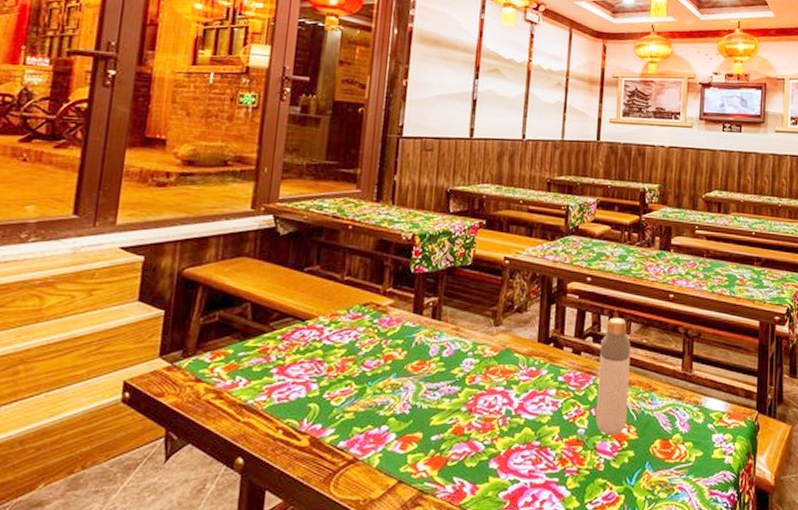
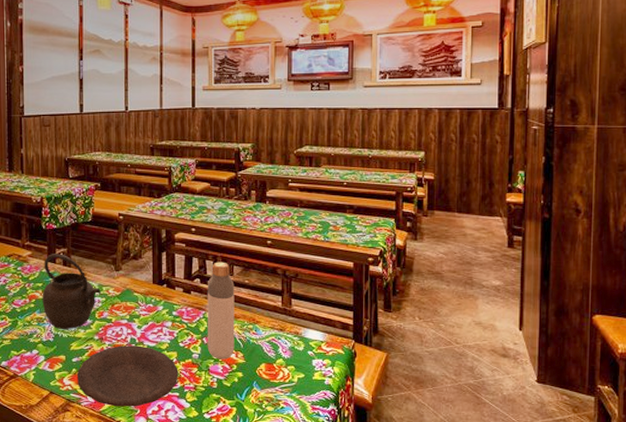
kettle: none [400,303,475,400] -> present [42,254,101,330]
plate: none [434,419,560,498] -> present [76,345,178,407]

